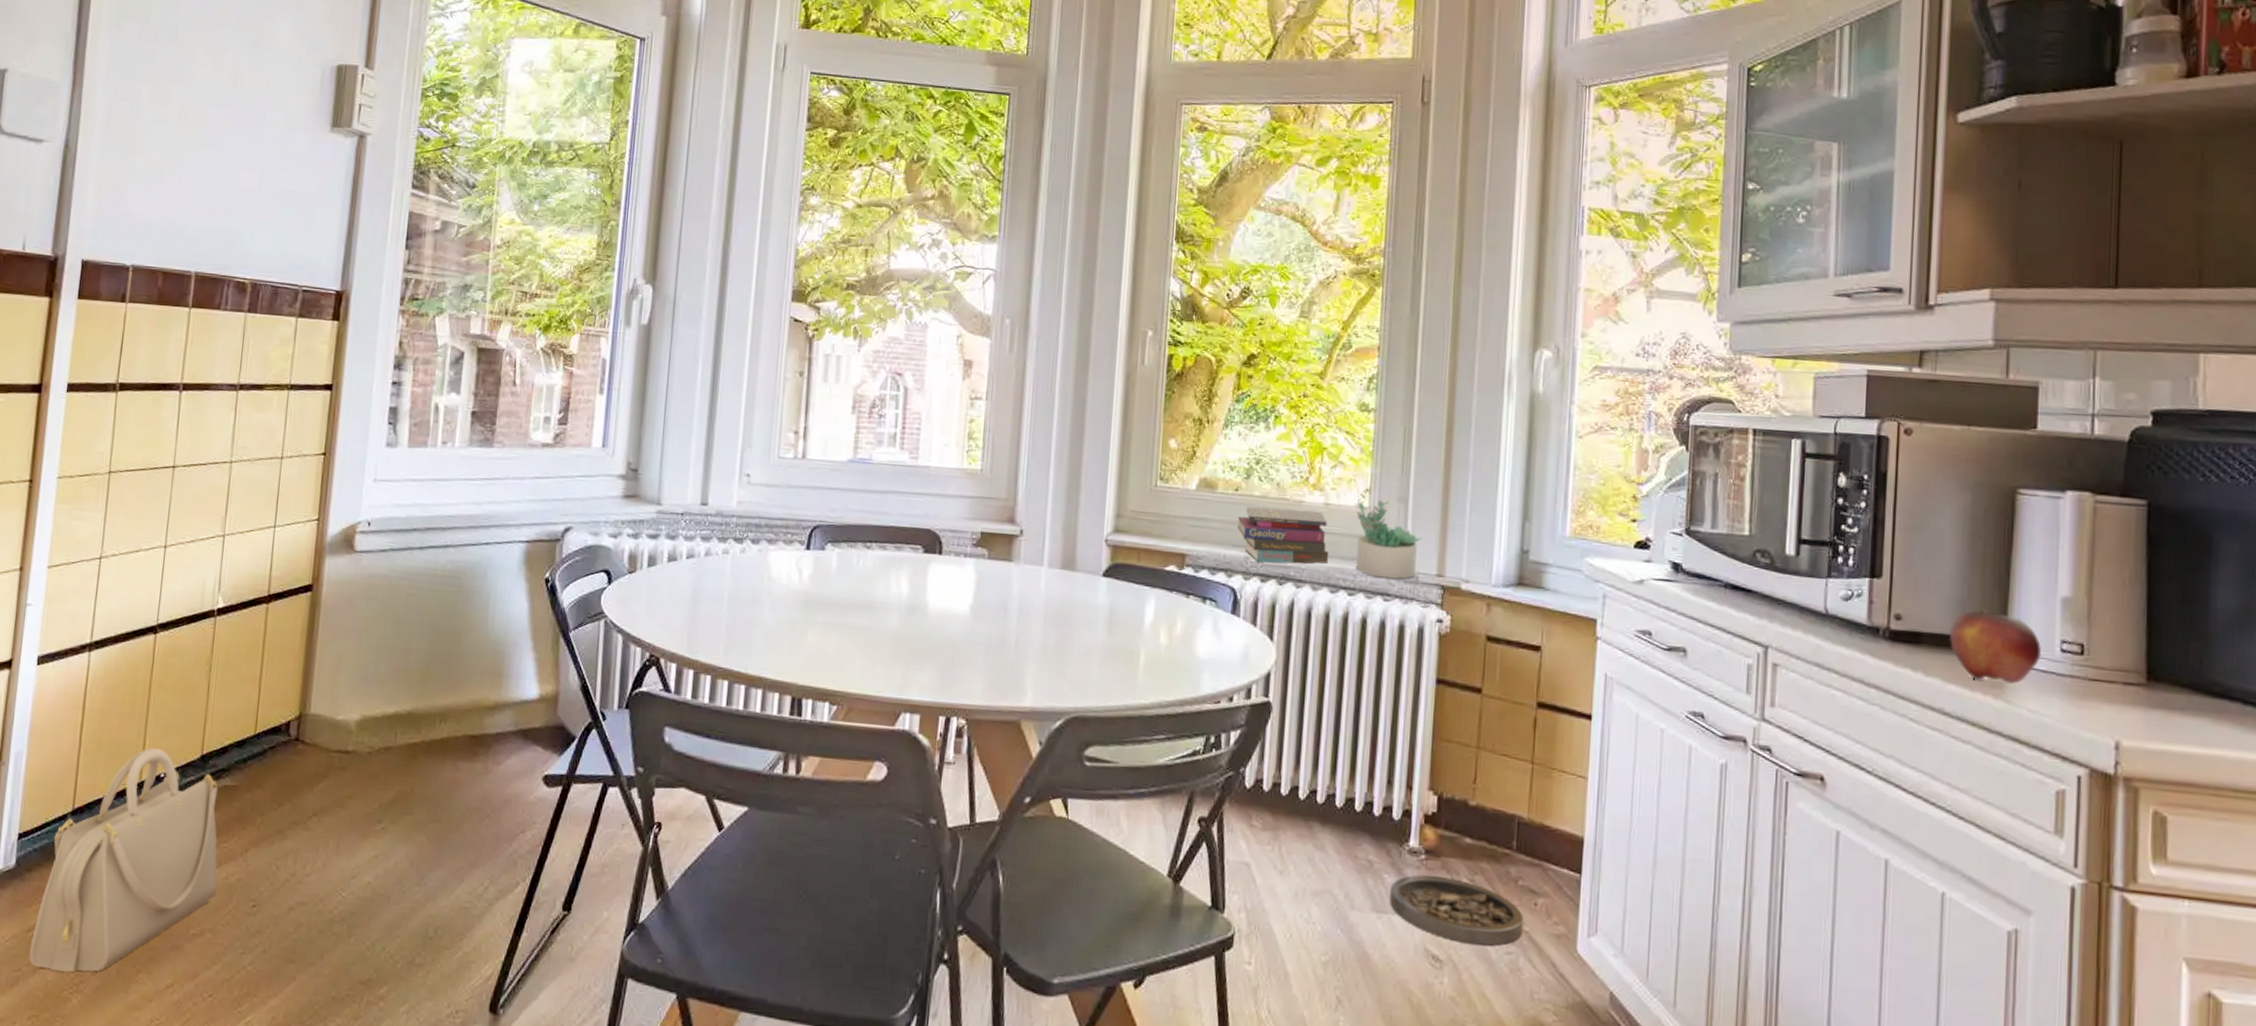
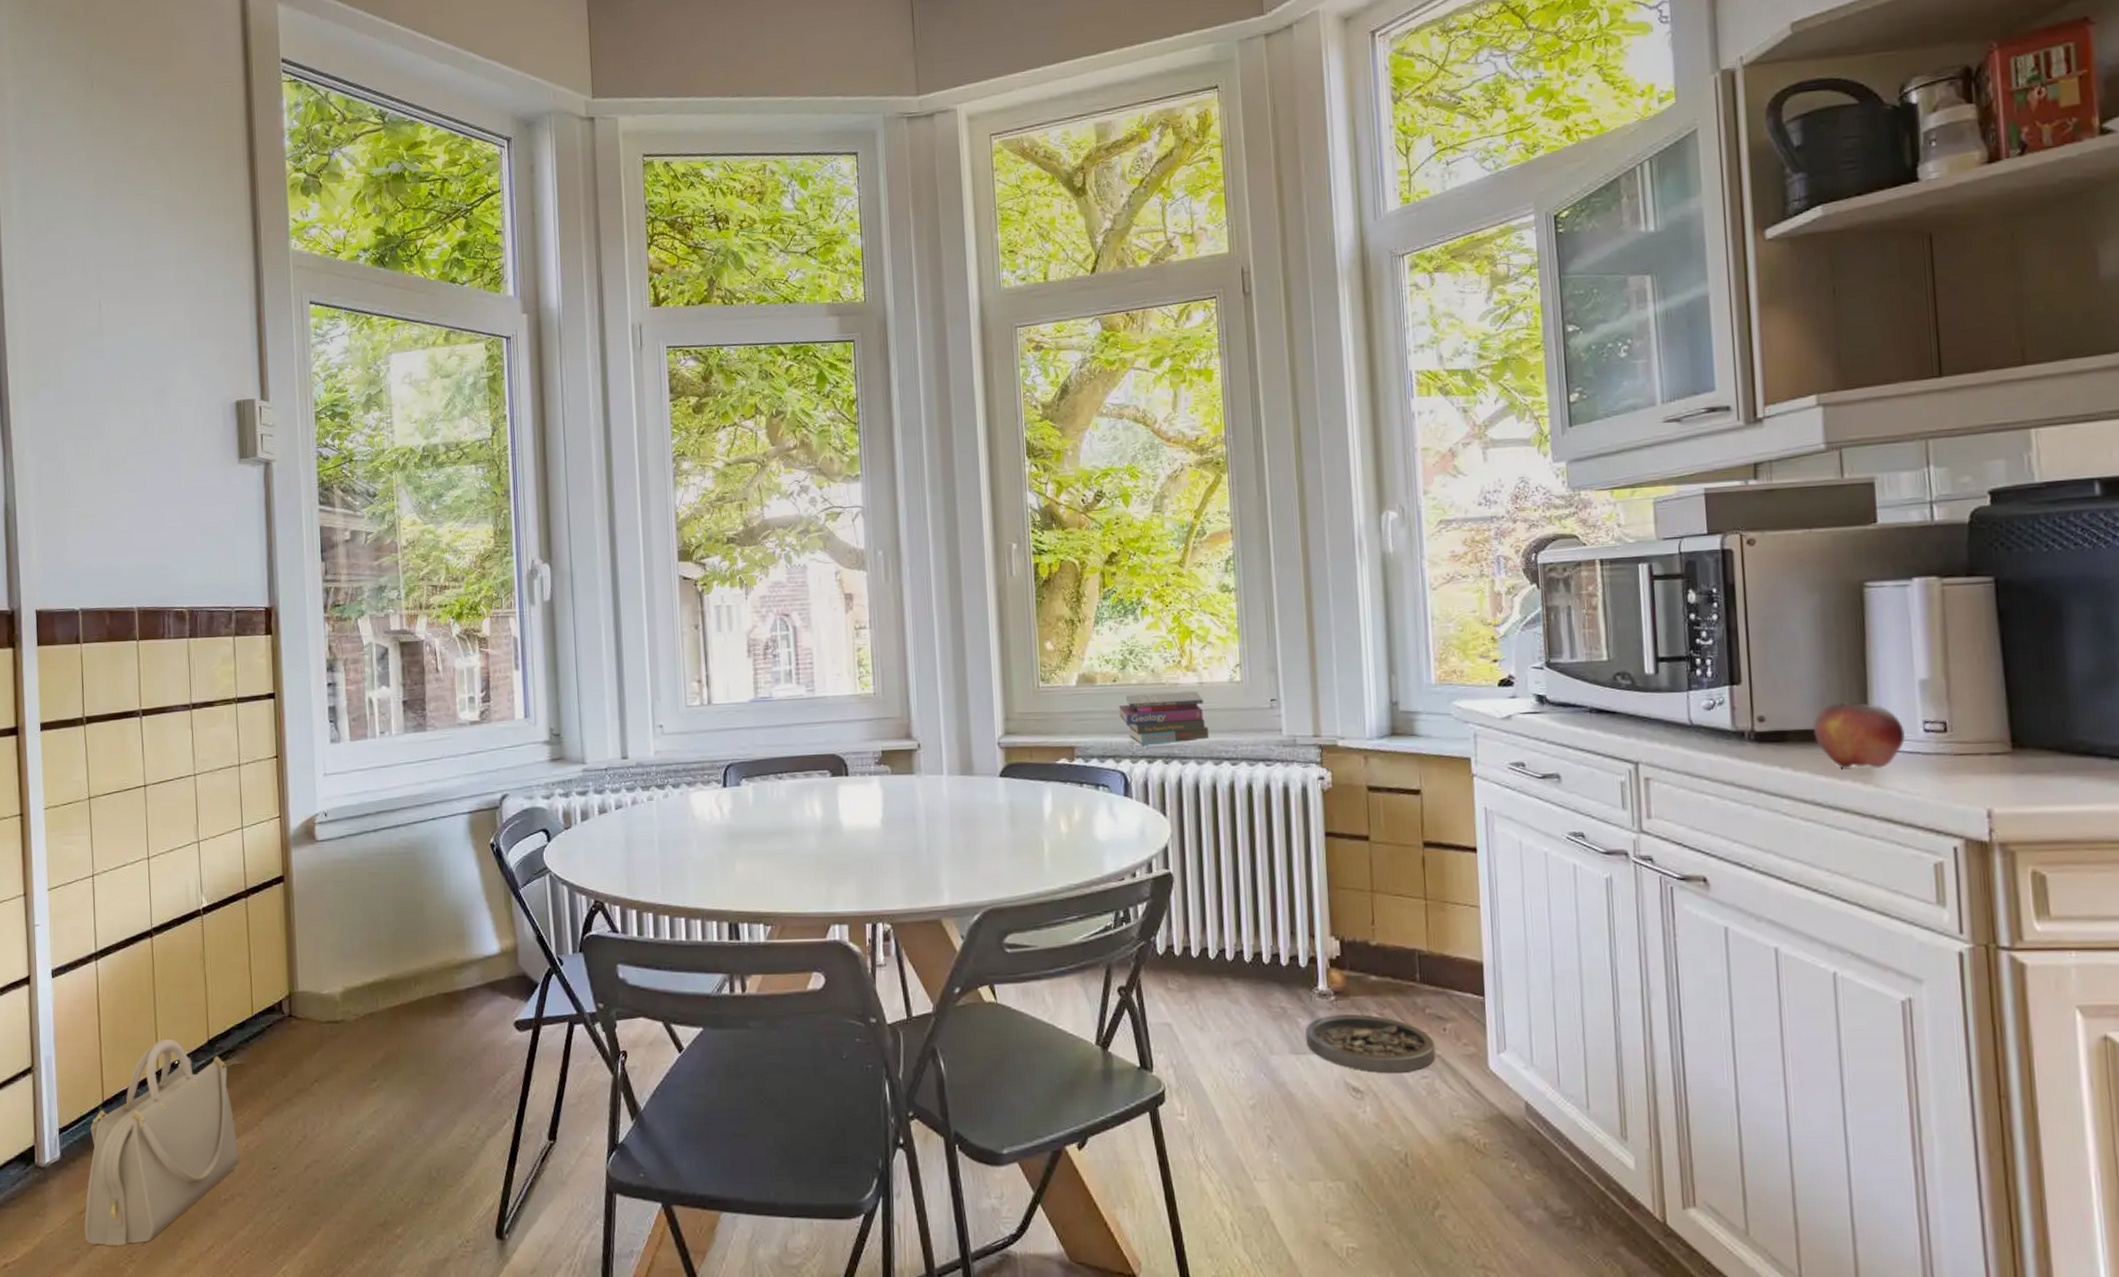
succulent plant: present [1356,500,1422,580] -> none [1230,672,1295,745]

